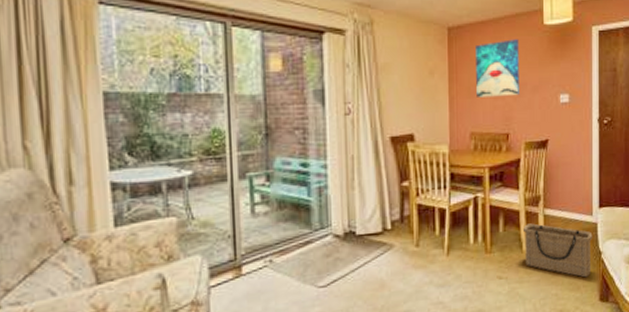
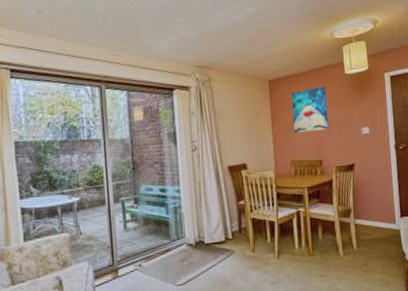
basket: present [524,223,593,278] -> none [339,231,397,275]

